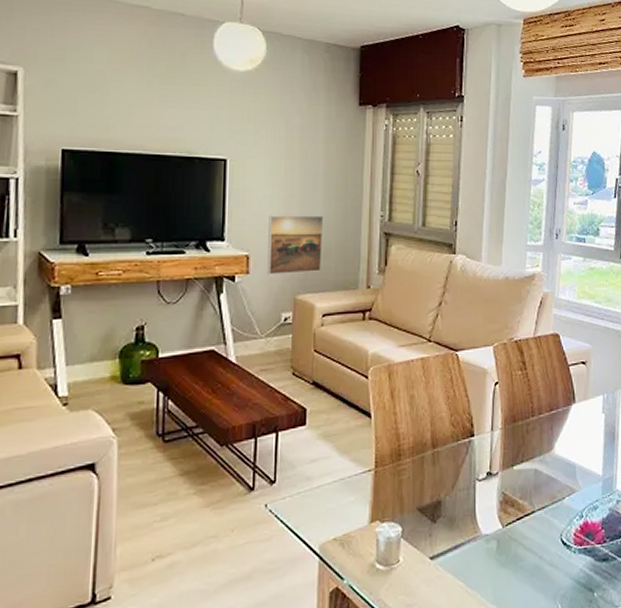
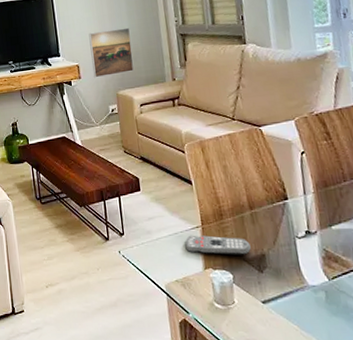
remote control: none [351,480,427,504] -> present [185,235,251,255]

